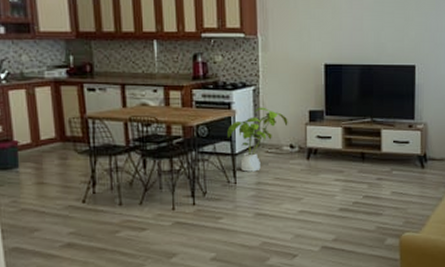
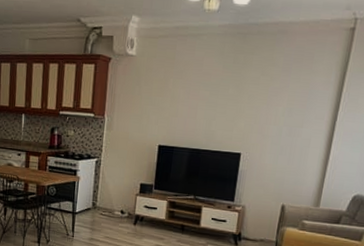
house plant: present [227,107,288,172] -> none [71,176,122,229]

